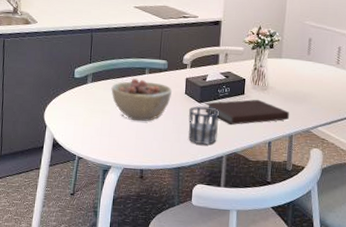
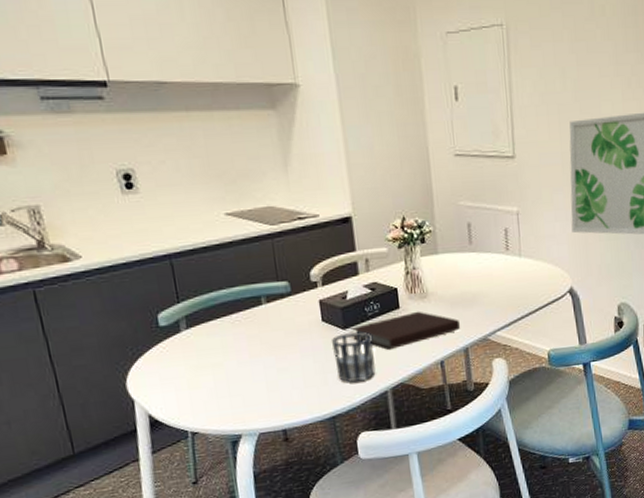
bowl: present [111,78,172,122] -> none [217,312,304,370]

